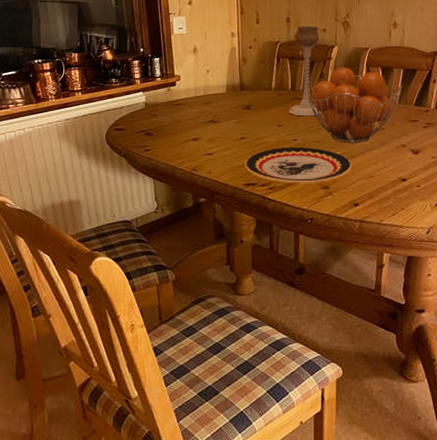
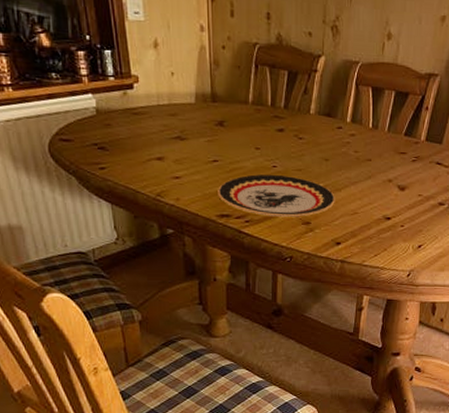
candle holder: present [289,25,322,117] -> none [268,25,305,140]
fruit basket: present [306,66,403,143] -> none [287,82,393,175]

